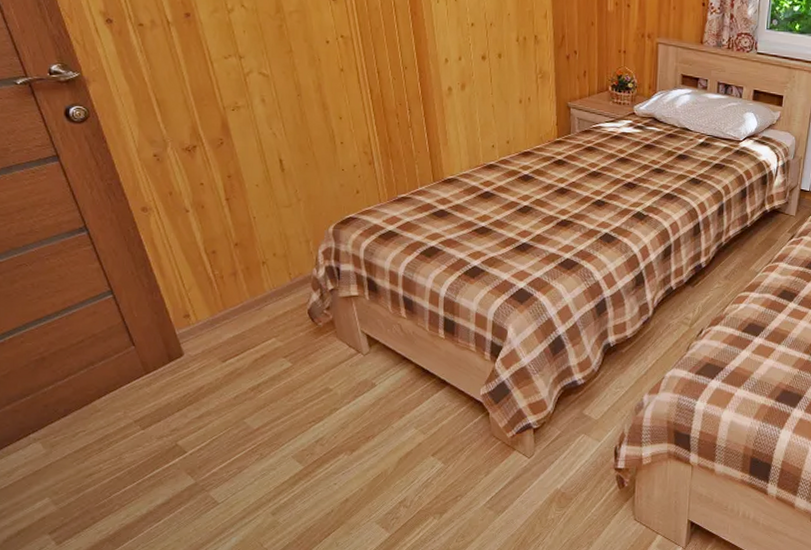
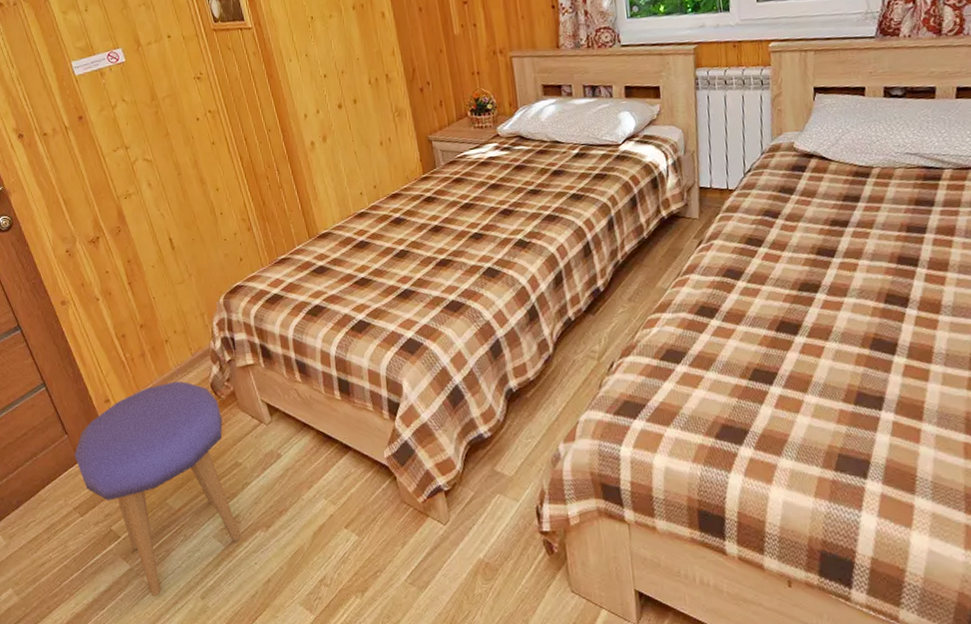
stool: none [141,304,322,511] -> present [74,381,241,597]

